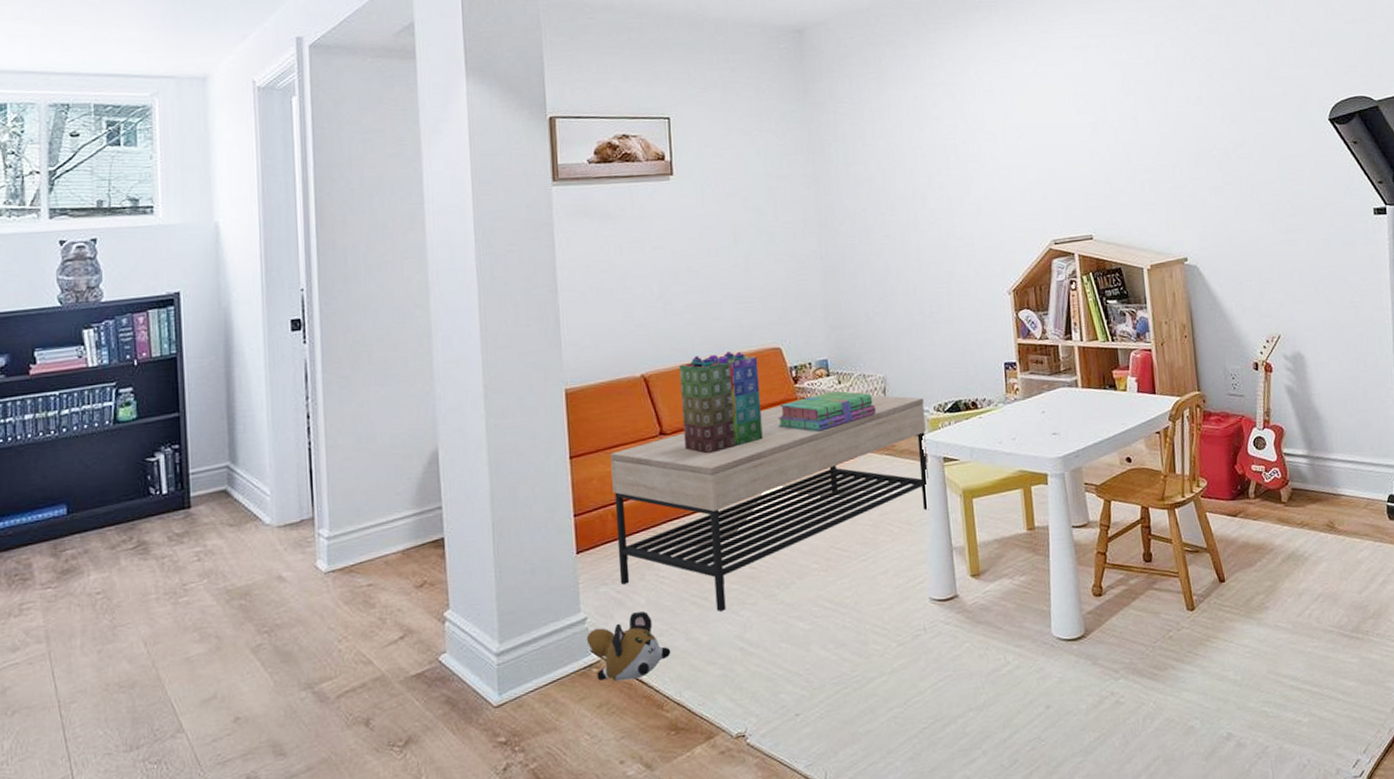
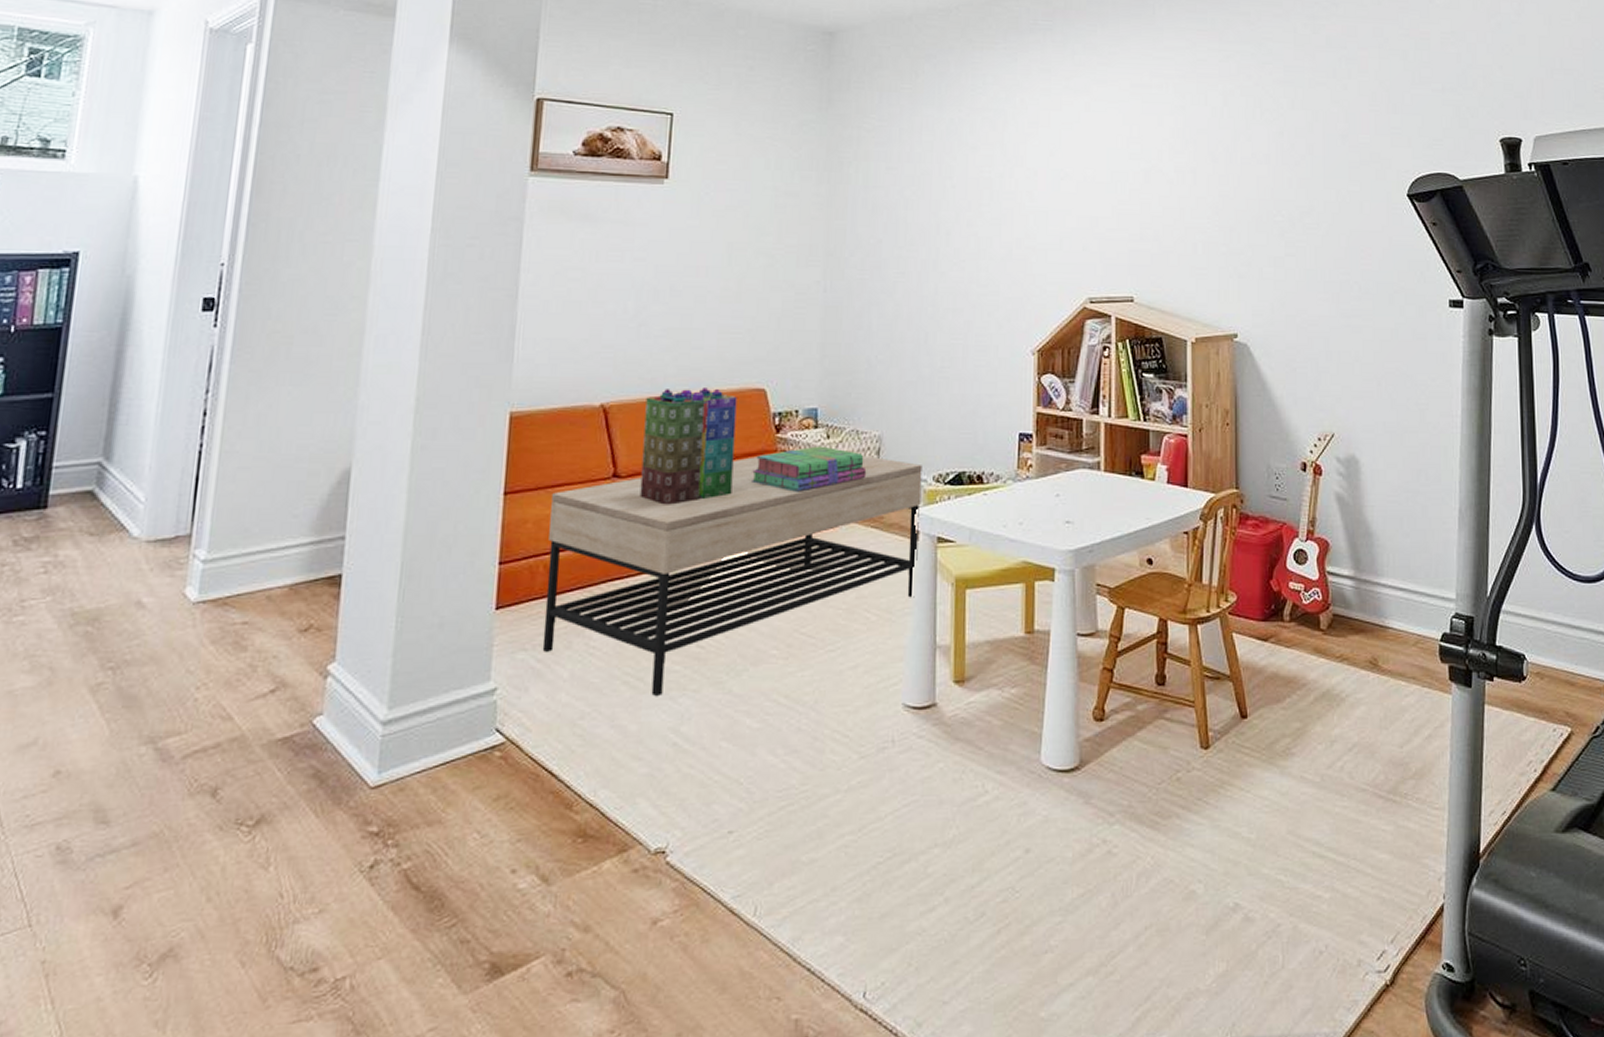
plush toy: present [586,611,671,682] -> none [492,687,591,770]

